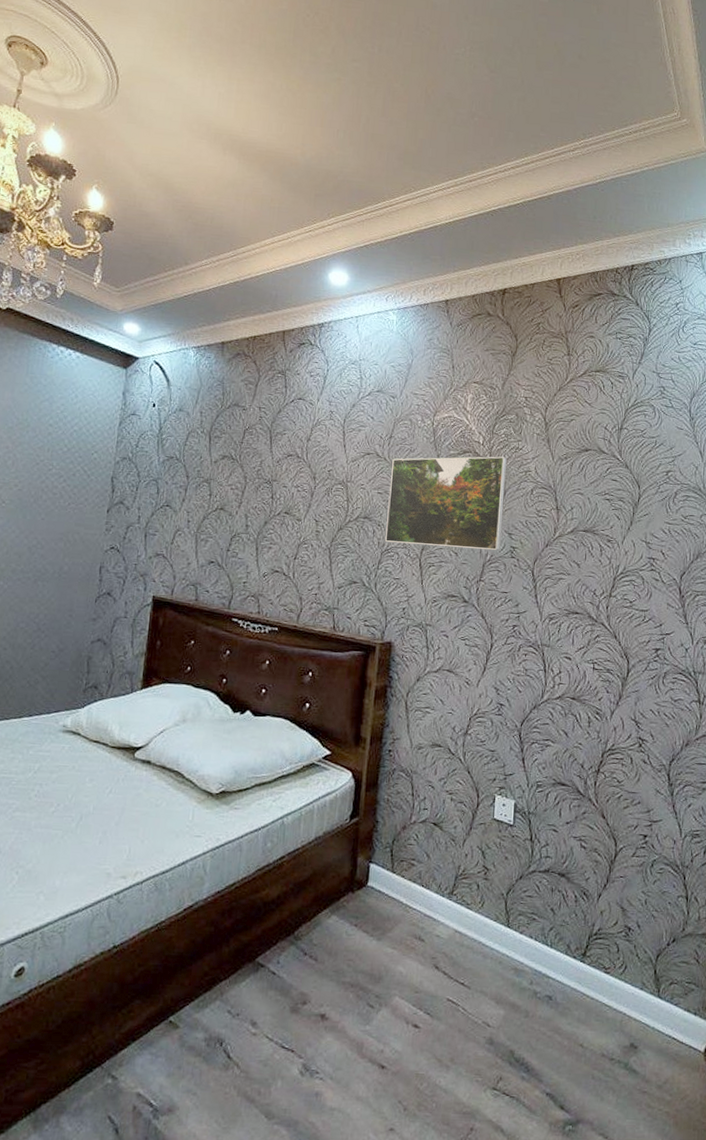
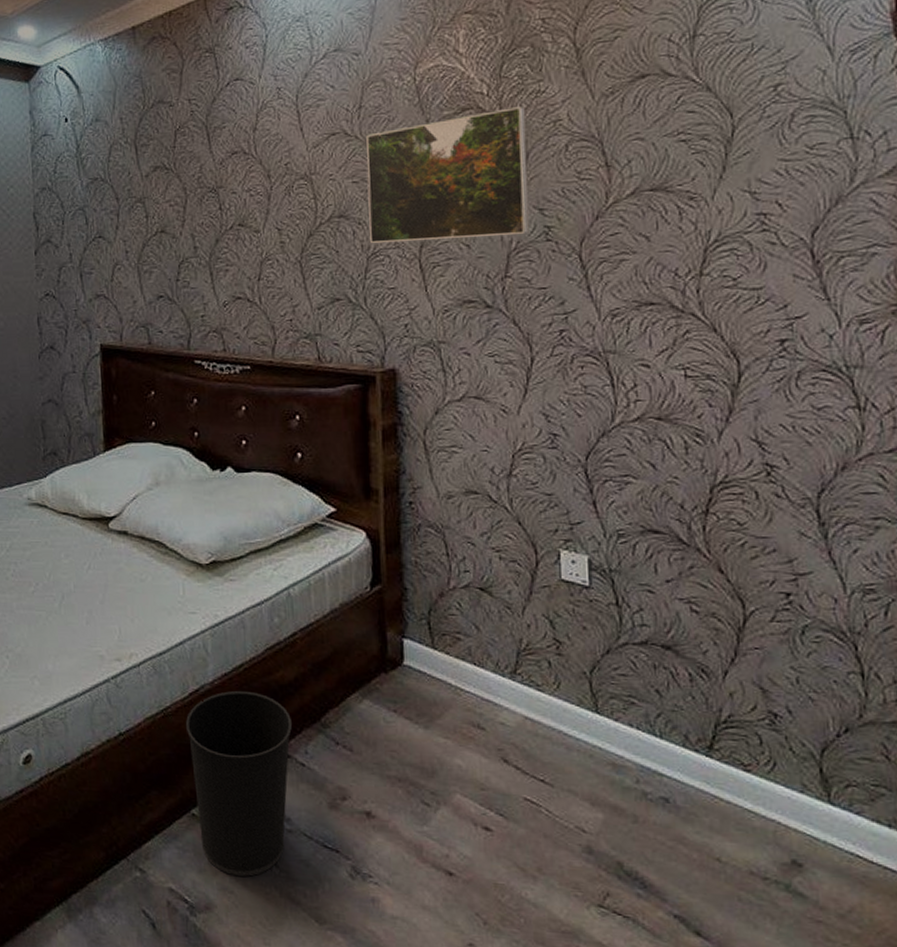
wastebasket: none [174,906,270,1078] -> present [185,690,293,877]

